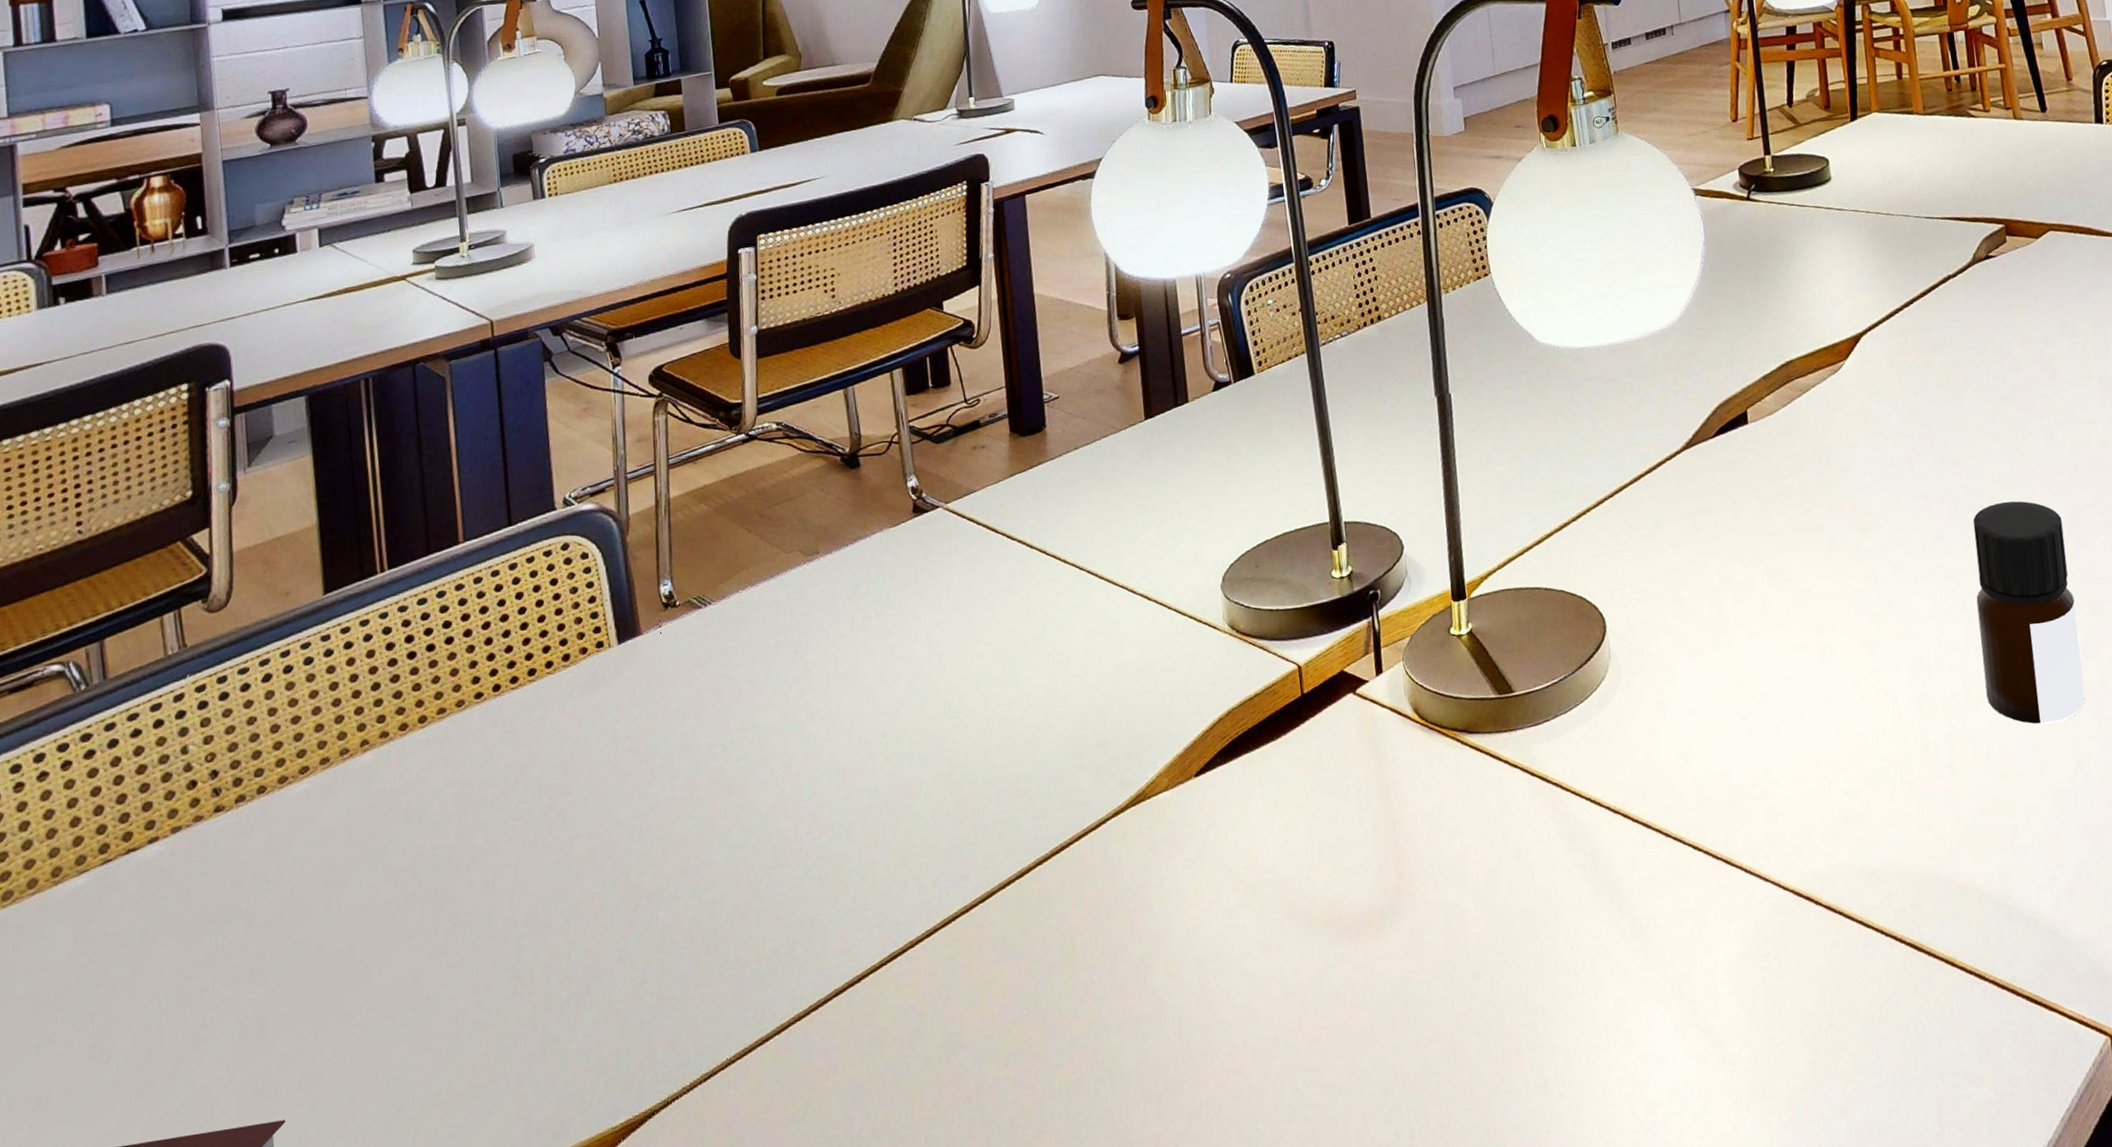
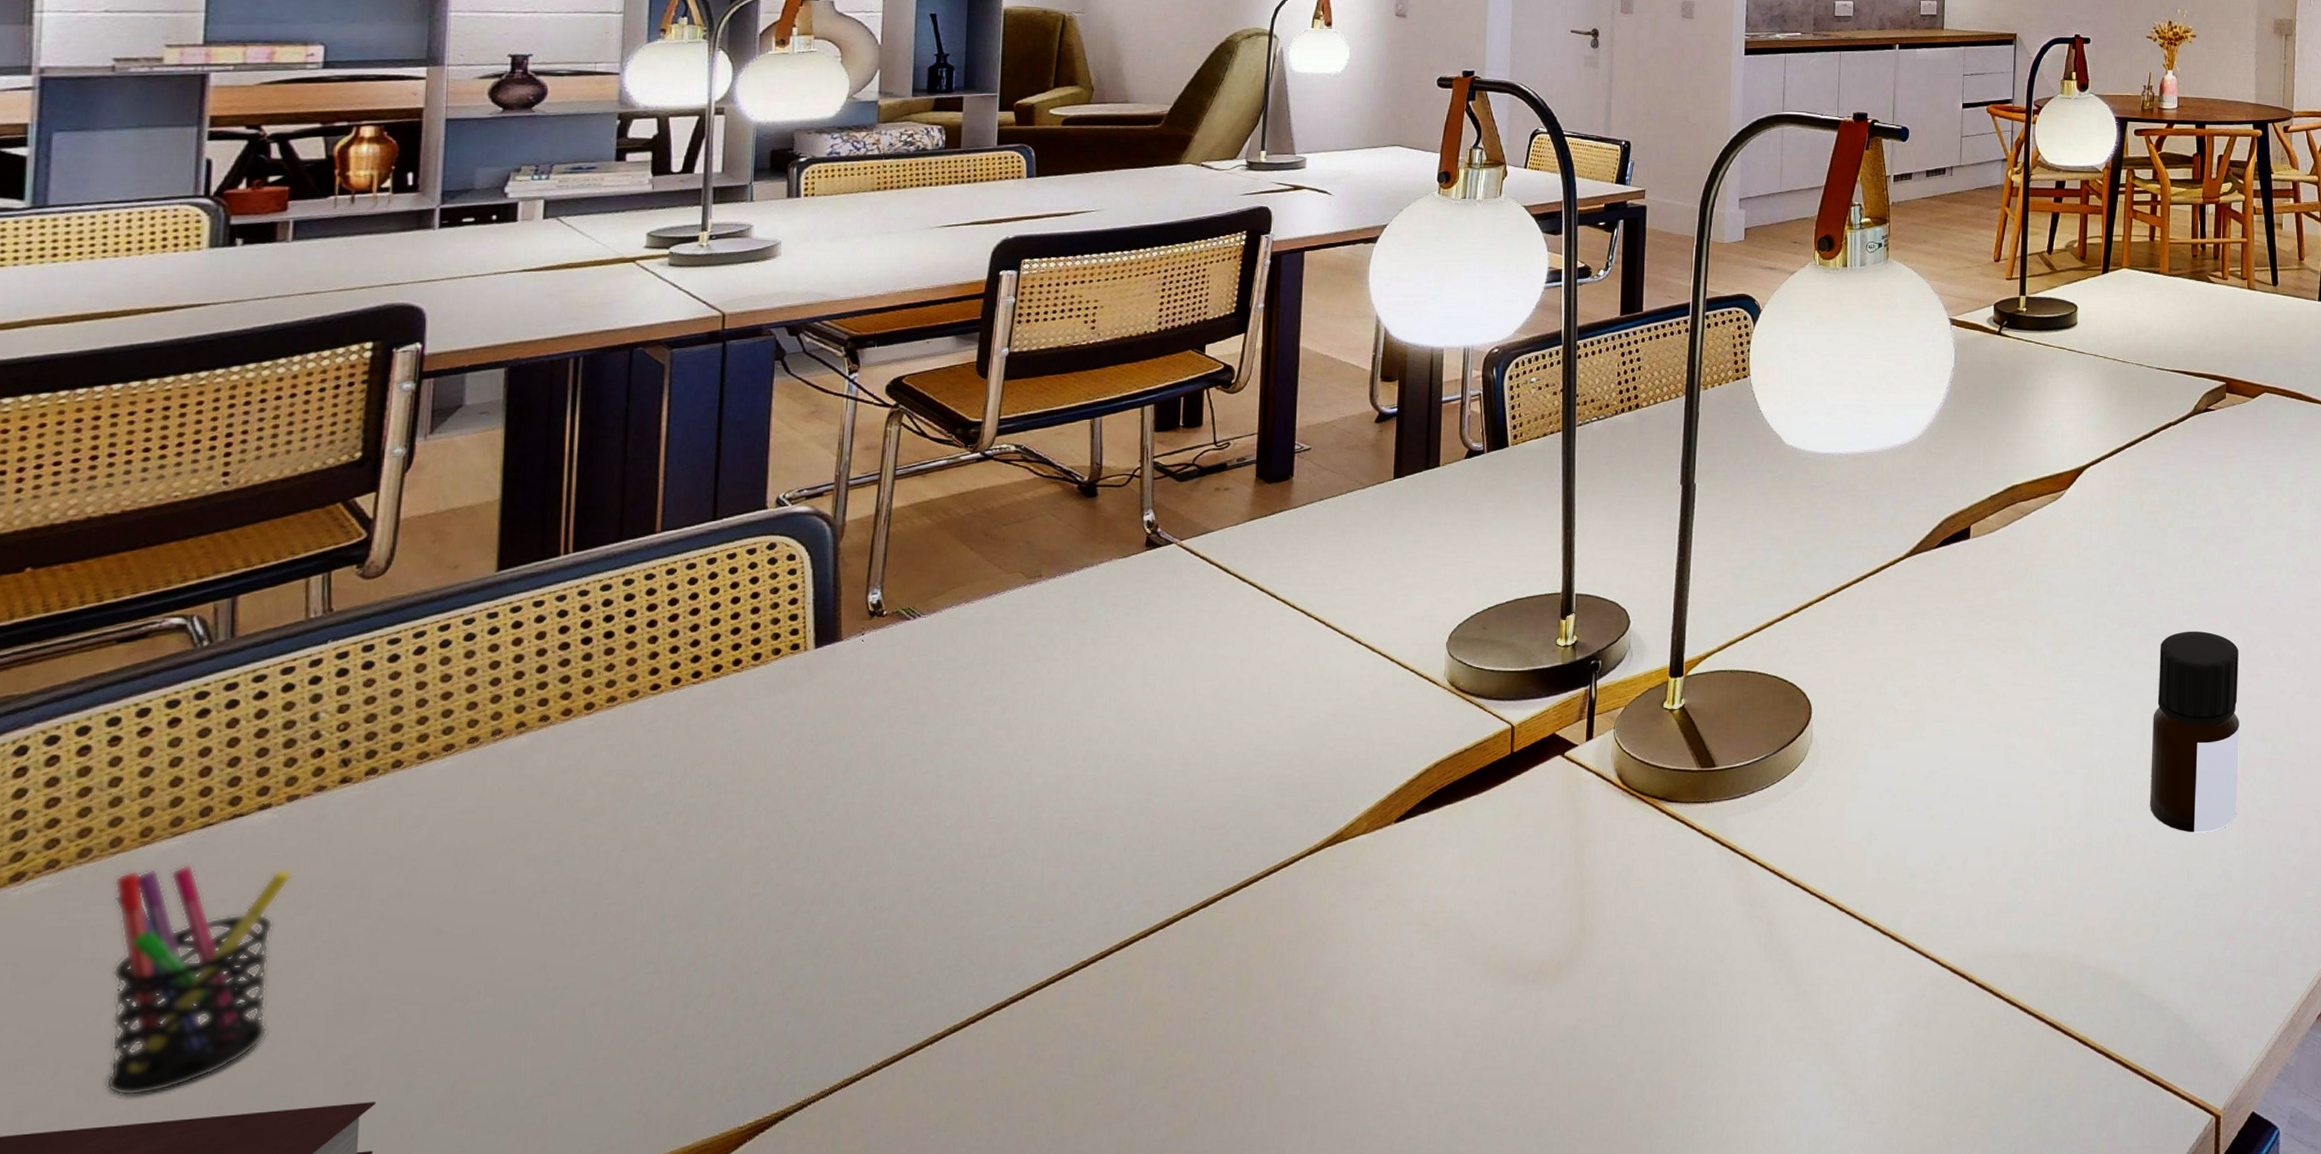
pen holder: none [35,898,186,1127] -> present [106,864,293,1097]

